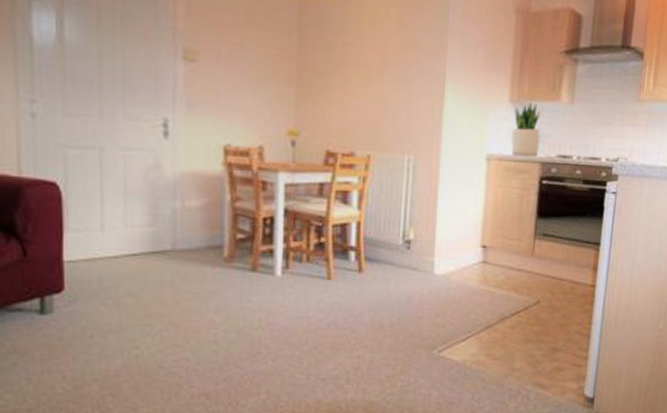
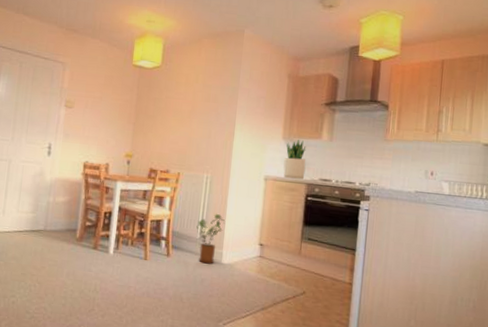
house plant: none [397,210,435,278] -> present [196,214,225,264]

